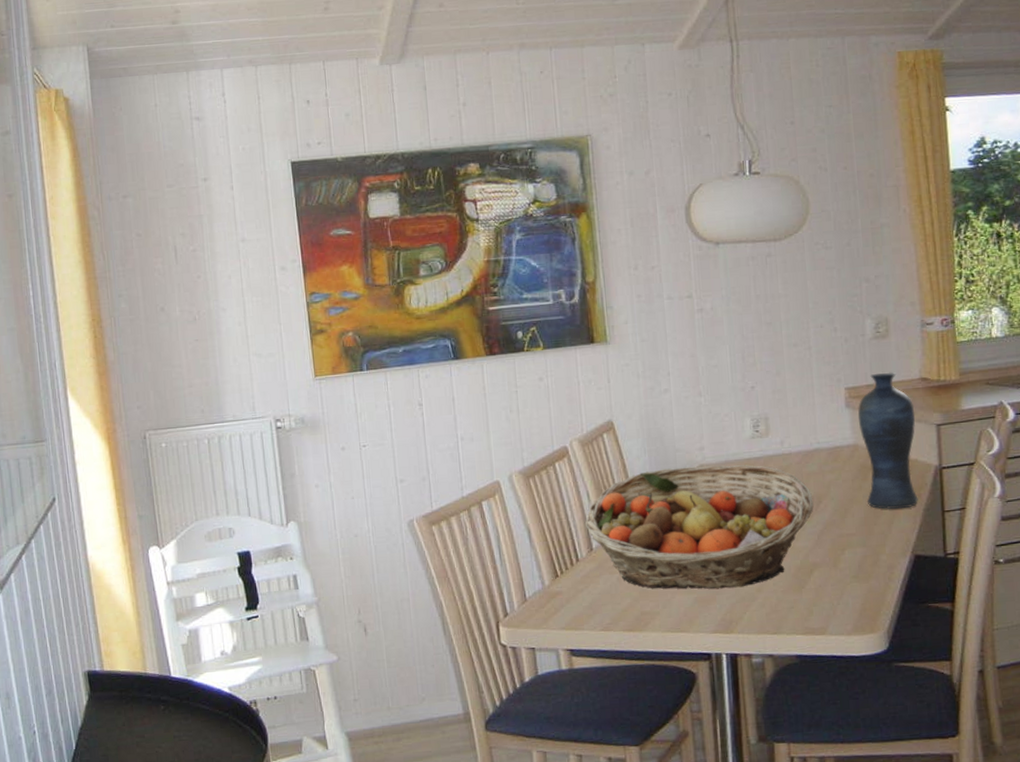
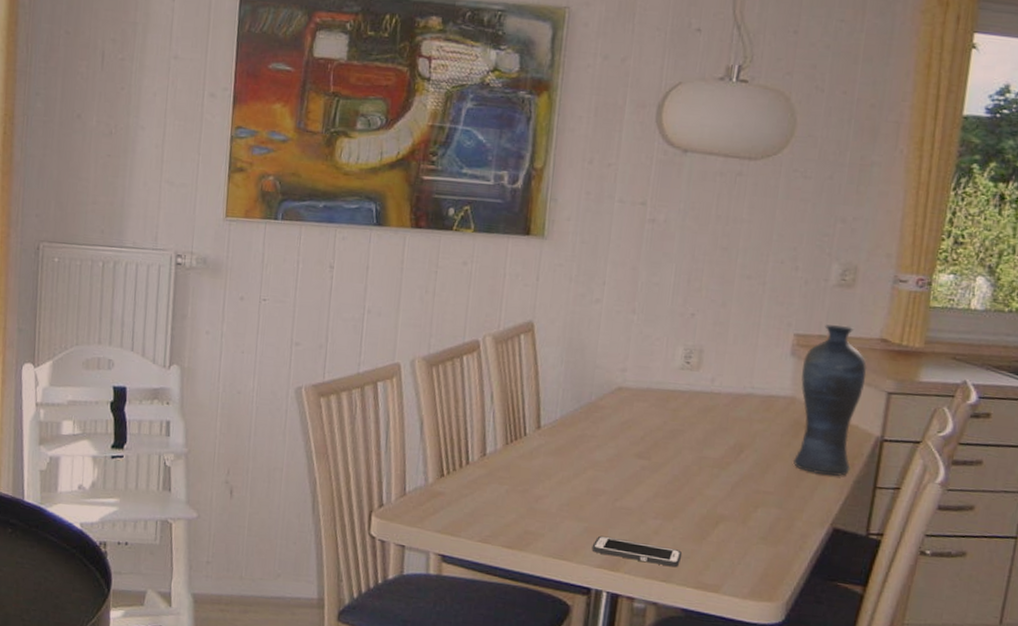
fruit basket: present [584,464,814,589] -> none [482,383,735,526]
cell phone: none [704,602,787,620] -> present [592,535,683,568]

